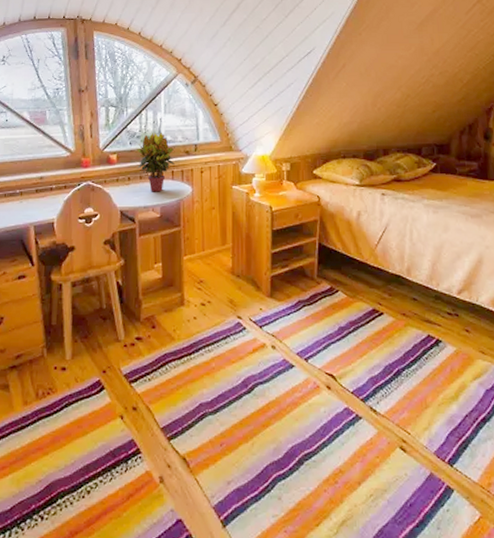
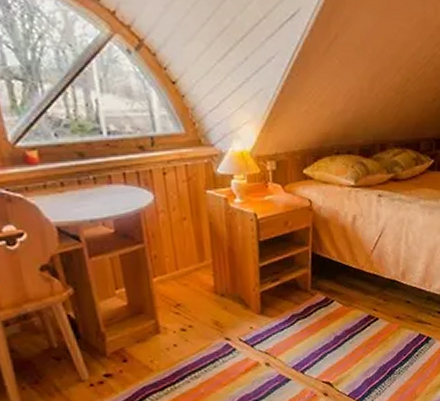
potted plant: present [137,132,175,192] -> none [67,119,126,201]

